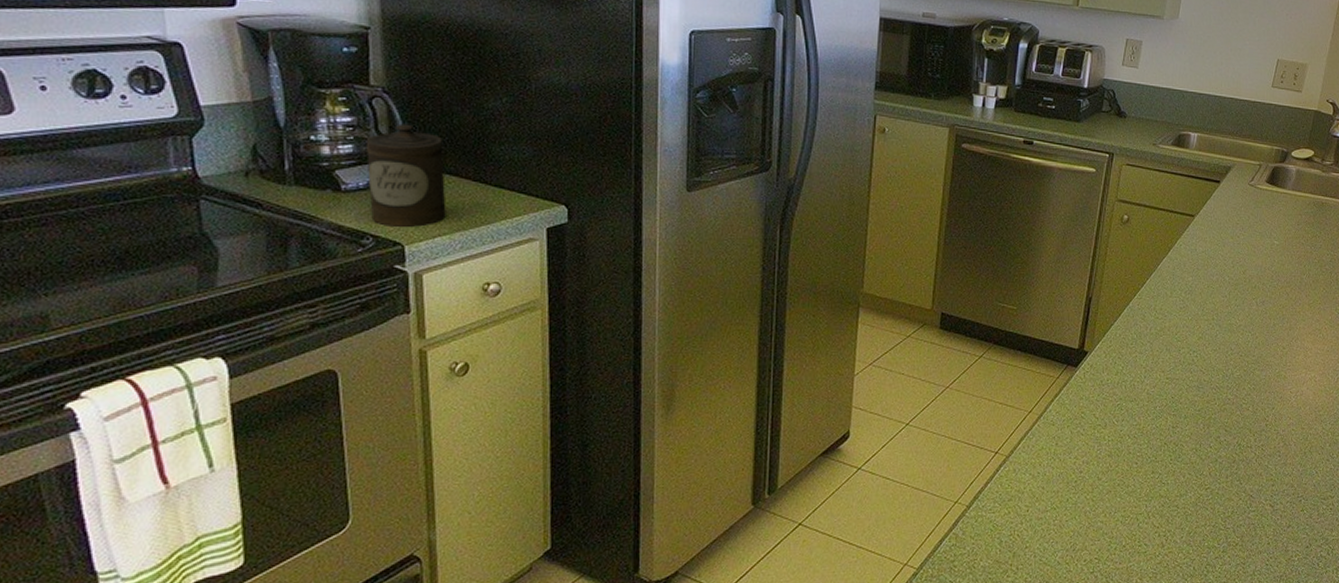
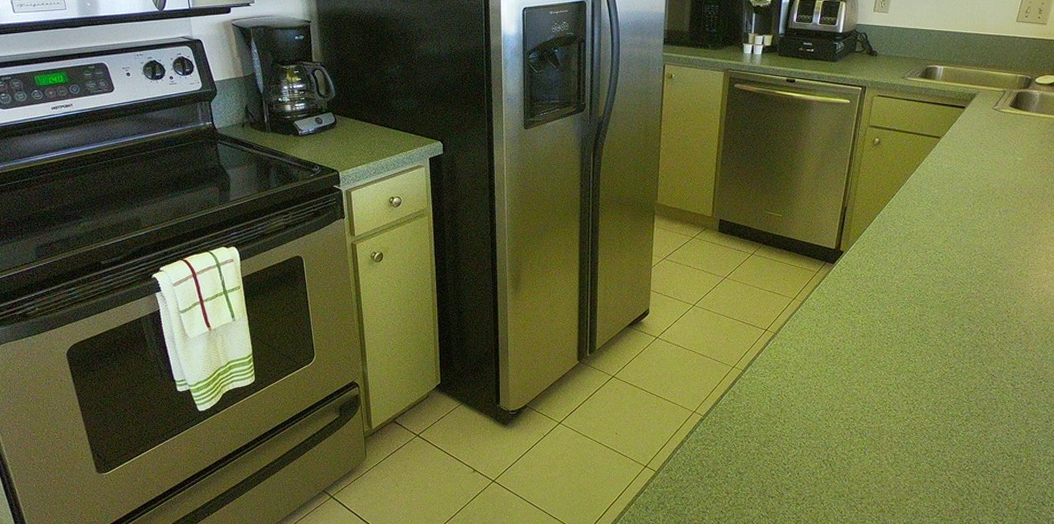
canister: present [365,123,446,227] -> none [312,87,364,159]

